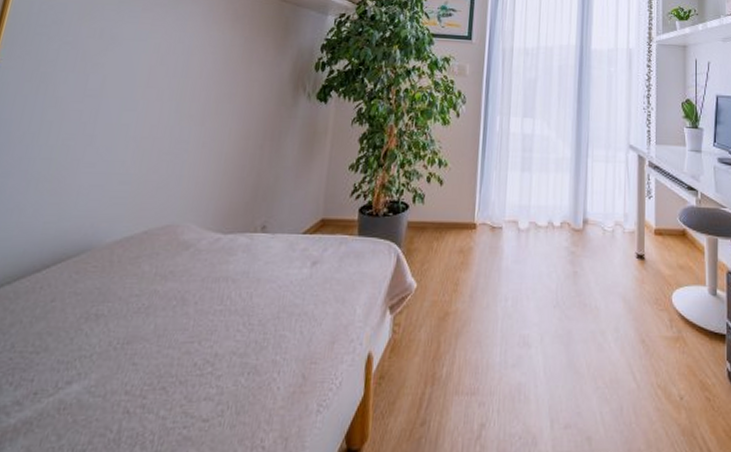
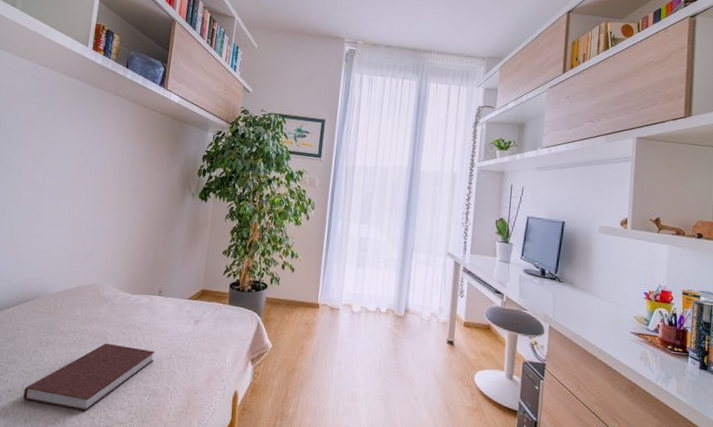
notebook: none [56,306,257,410] -> present [22,343,156,412]

